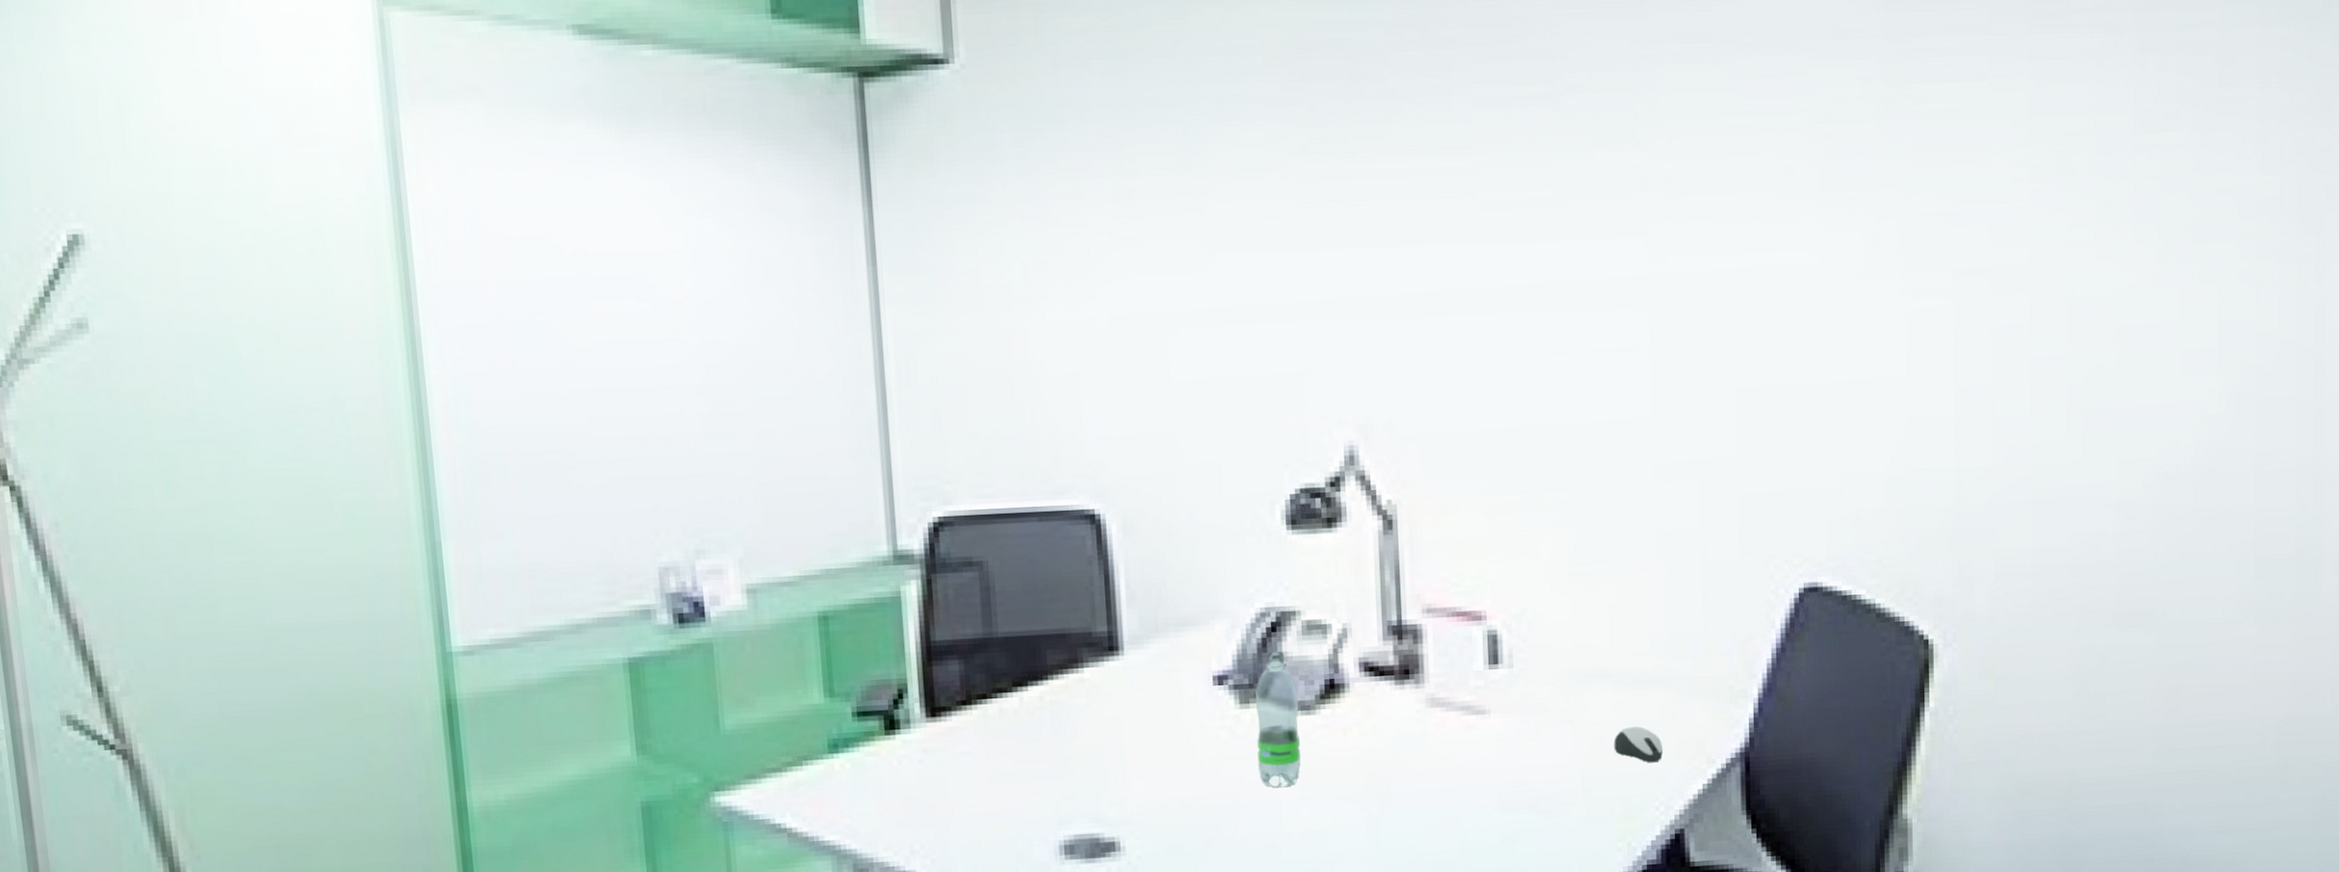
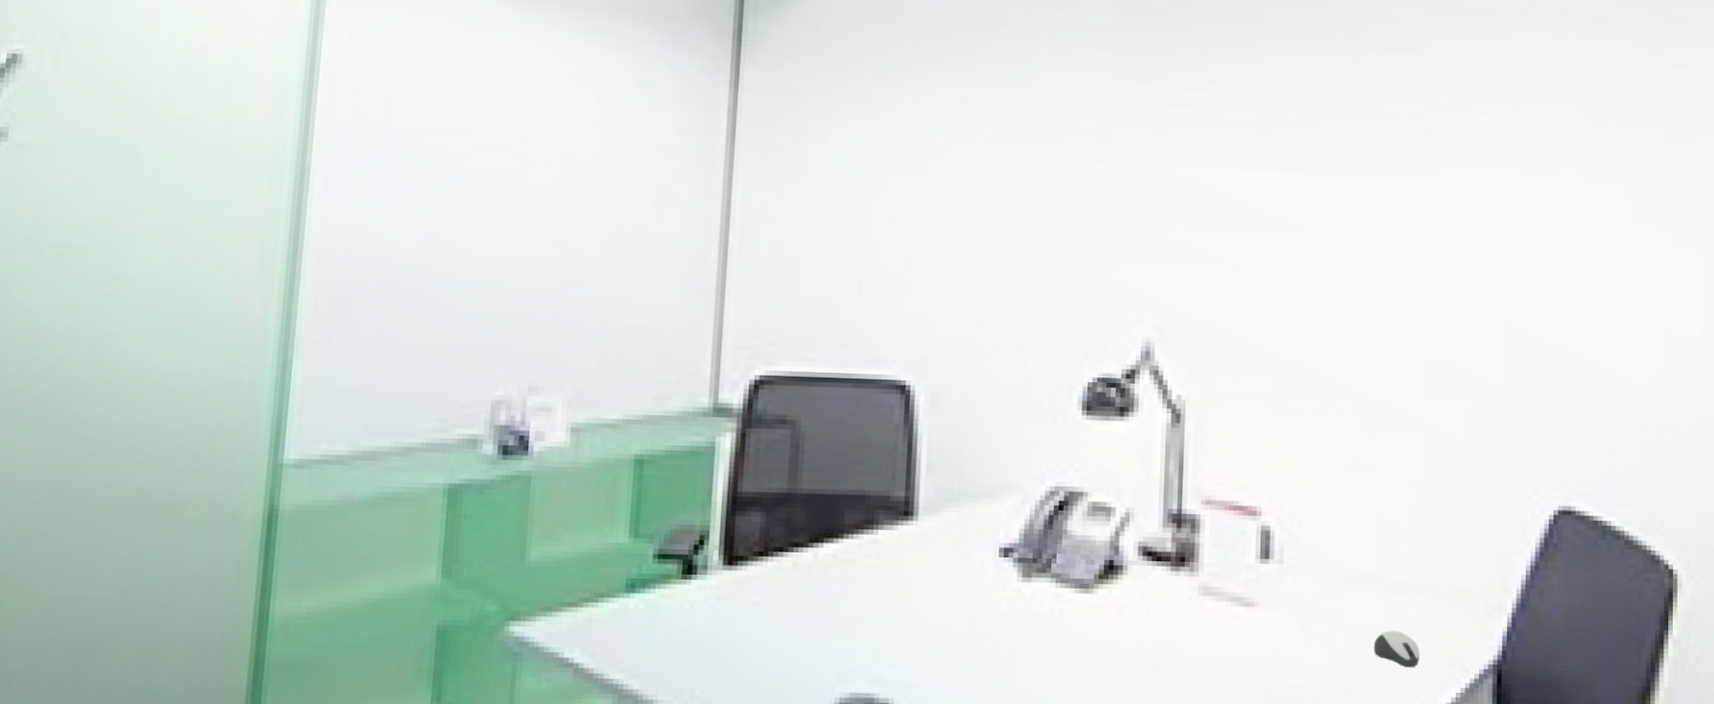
bottle: present [1256,652,1301,788] -> none [1034,529,1079,663]

